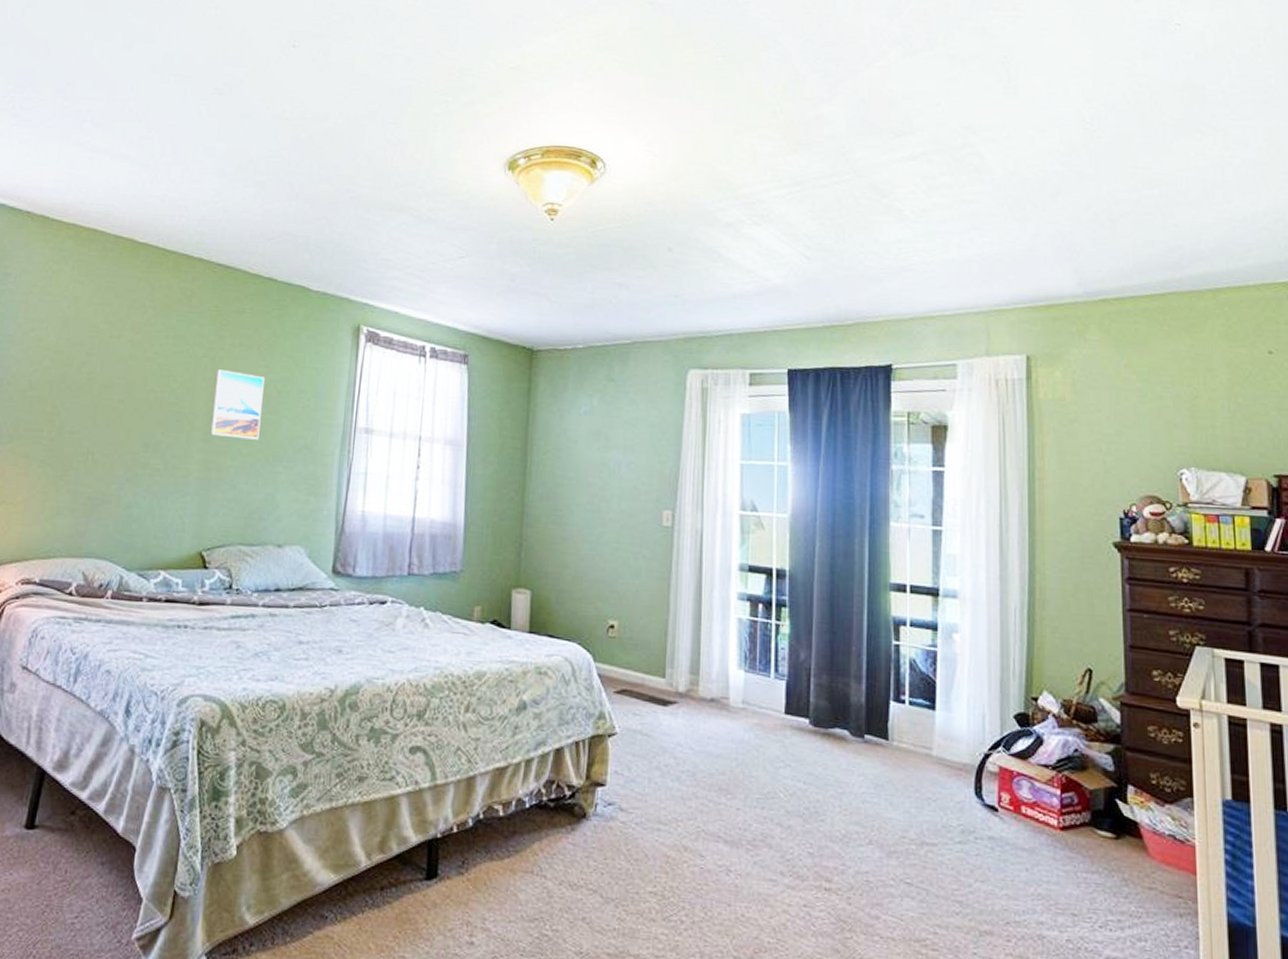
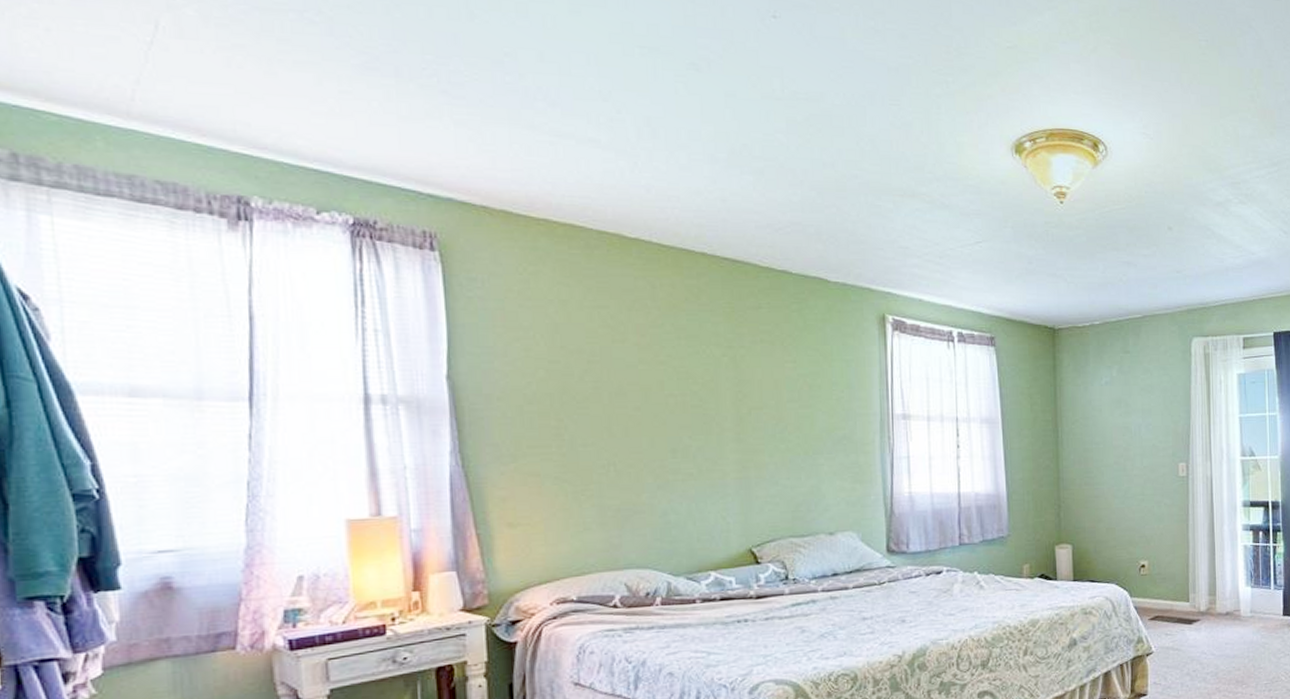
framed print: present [210,369,265,440] -> none [739,368,795,436]

